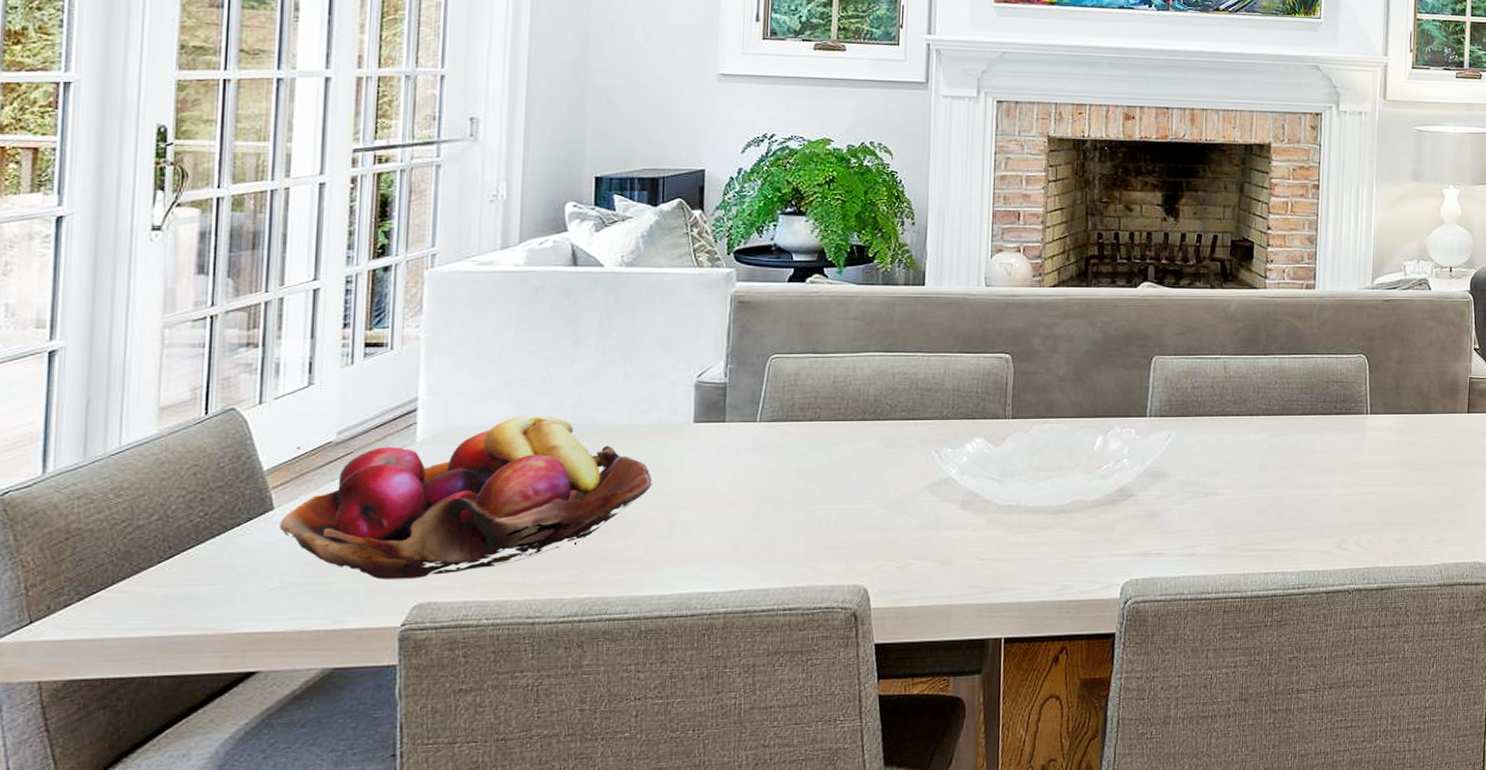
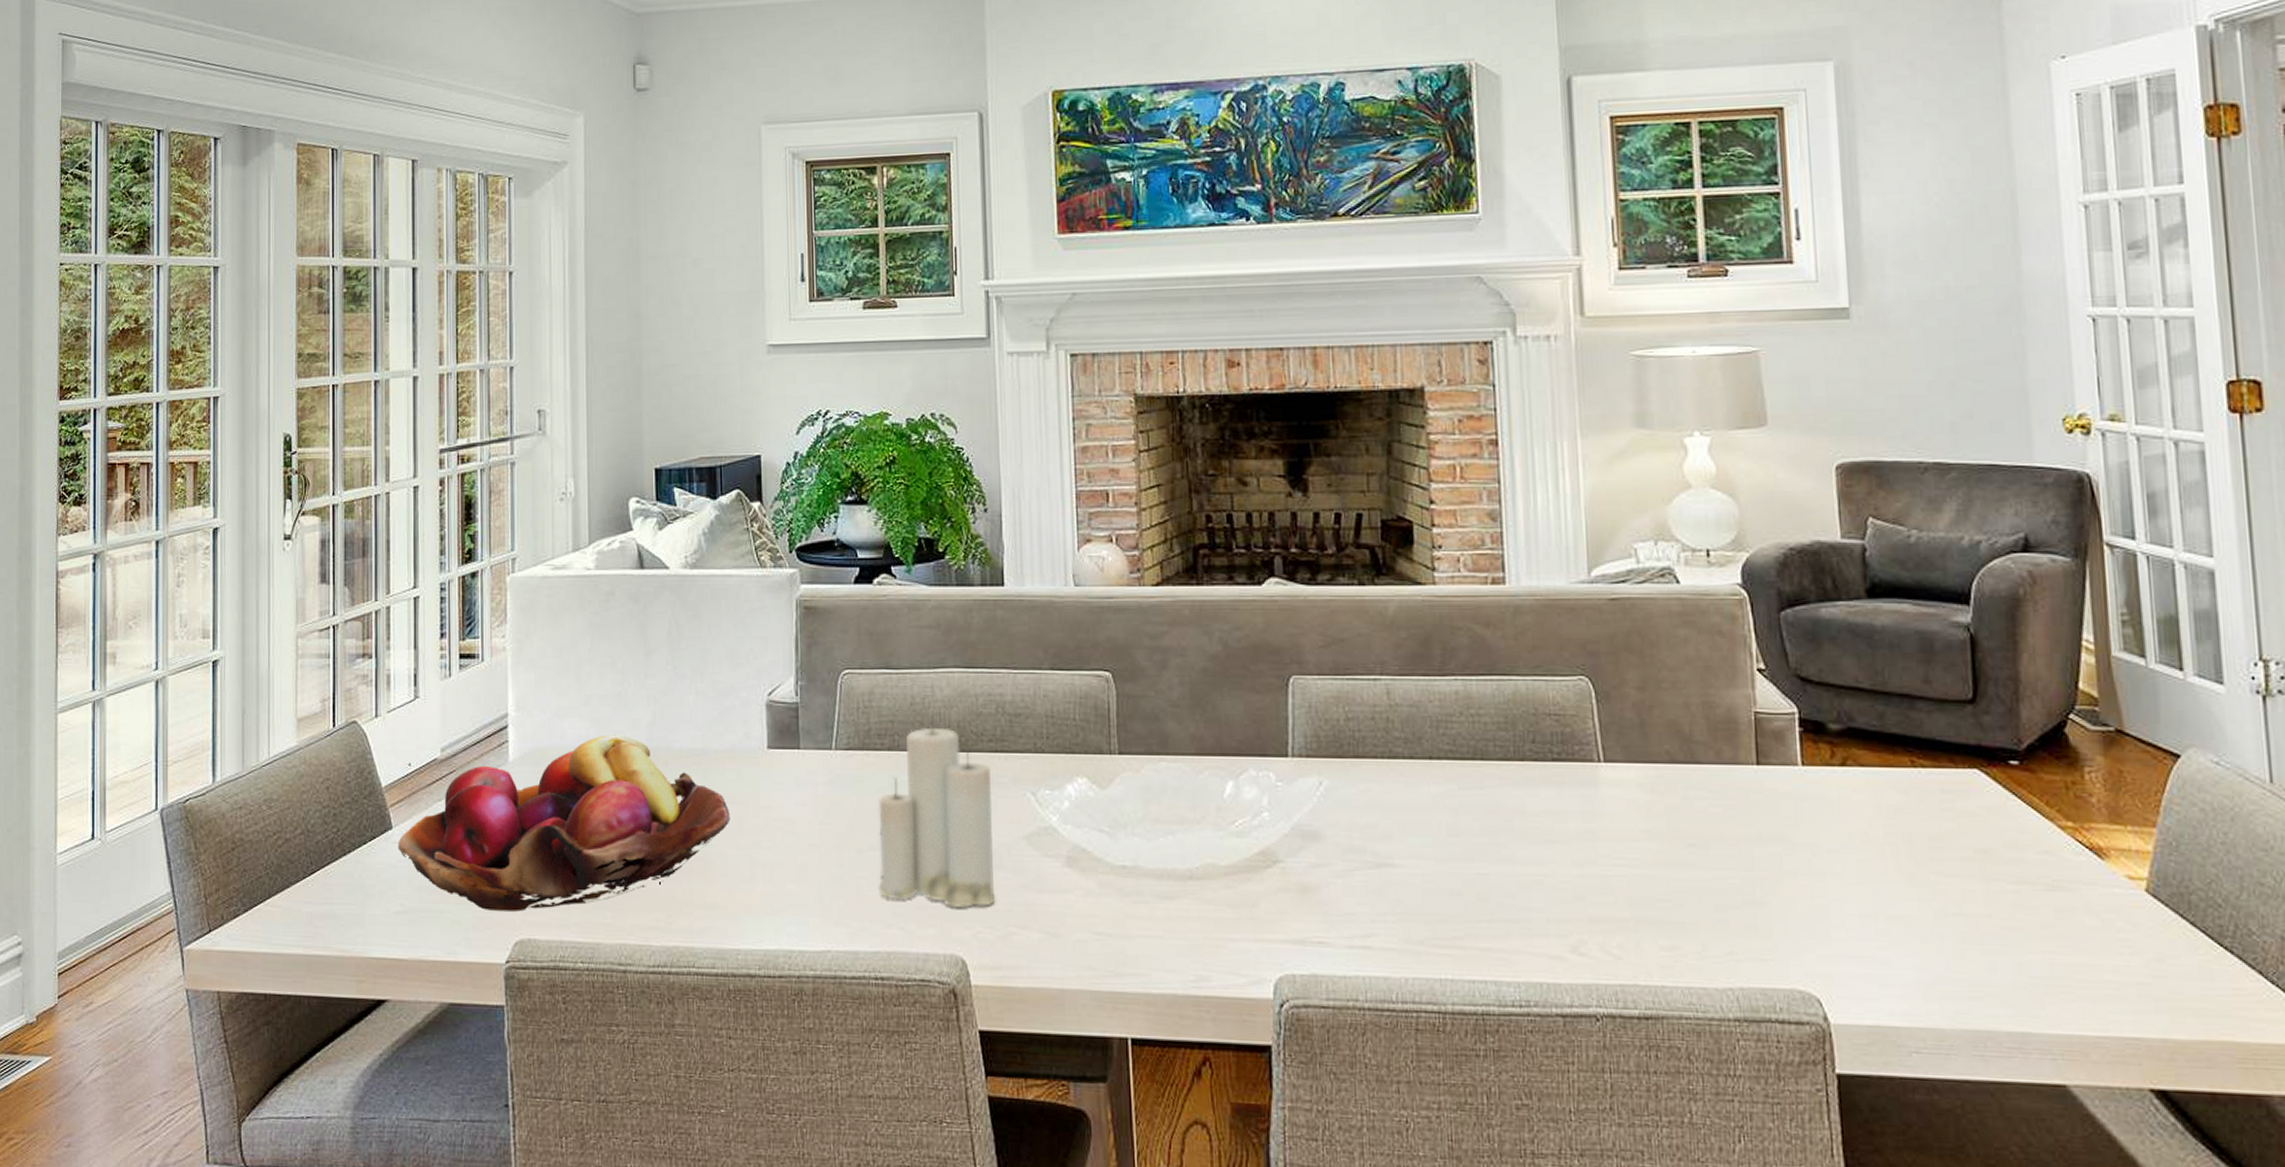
candle: none [791,391,901,548] -> present [878,715,994,909]

